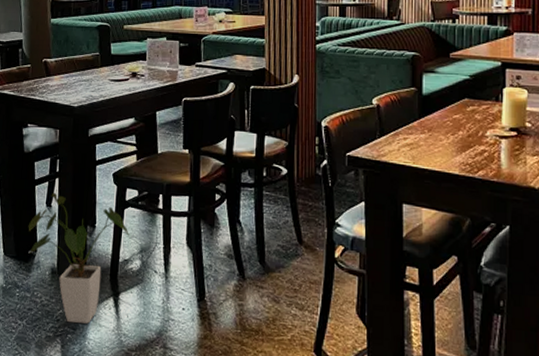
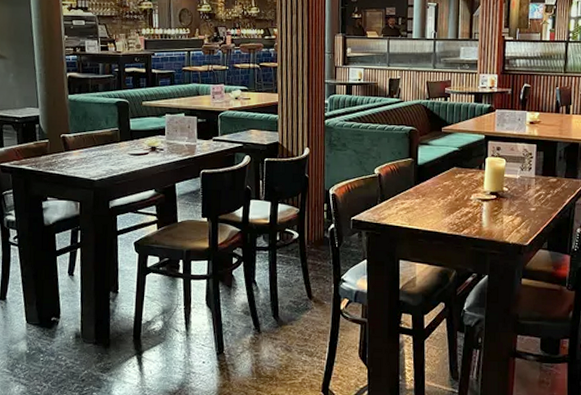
house plant: present [28,192,129,324] -> none [50,261,151,381]

